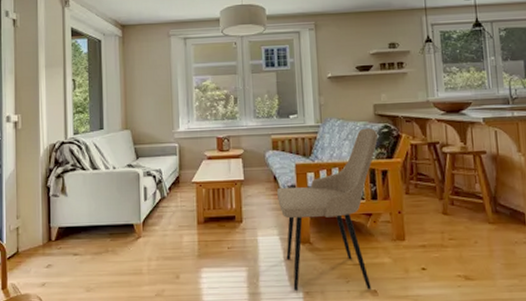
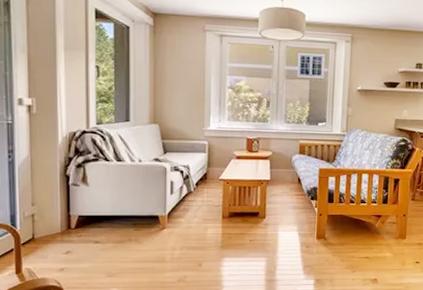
dining chair: present [276,128,378,290] -> none [299,140,395,278]

